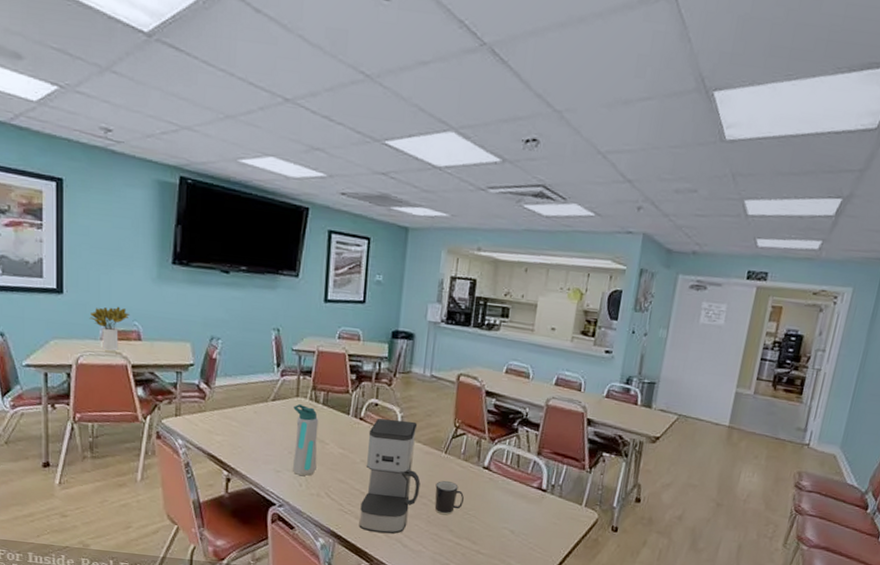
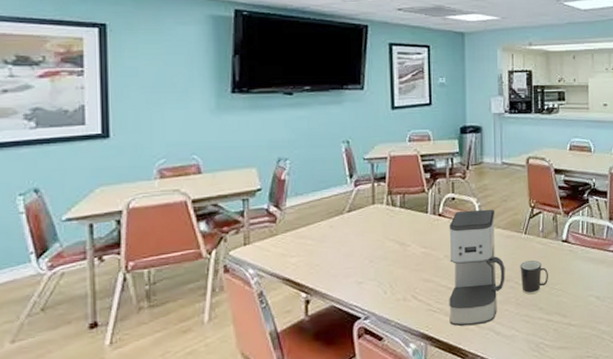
flower bouquet: present [89,306,130,352] -> none [141,142,187,191]
water bottle: present [292,403,319,476] -> none [370,210,400,284]

